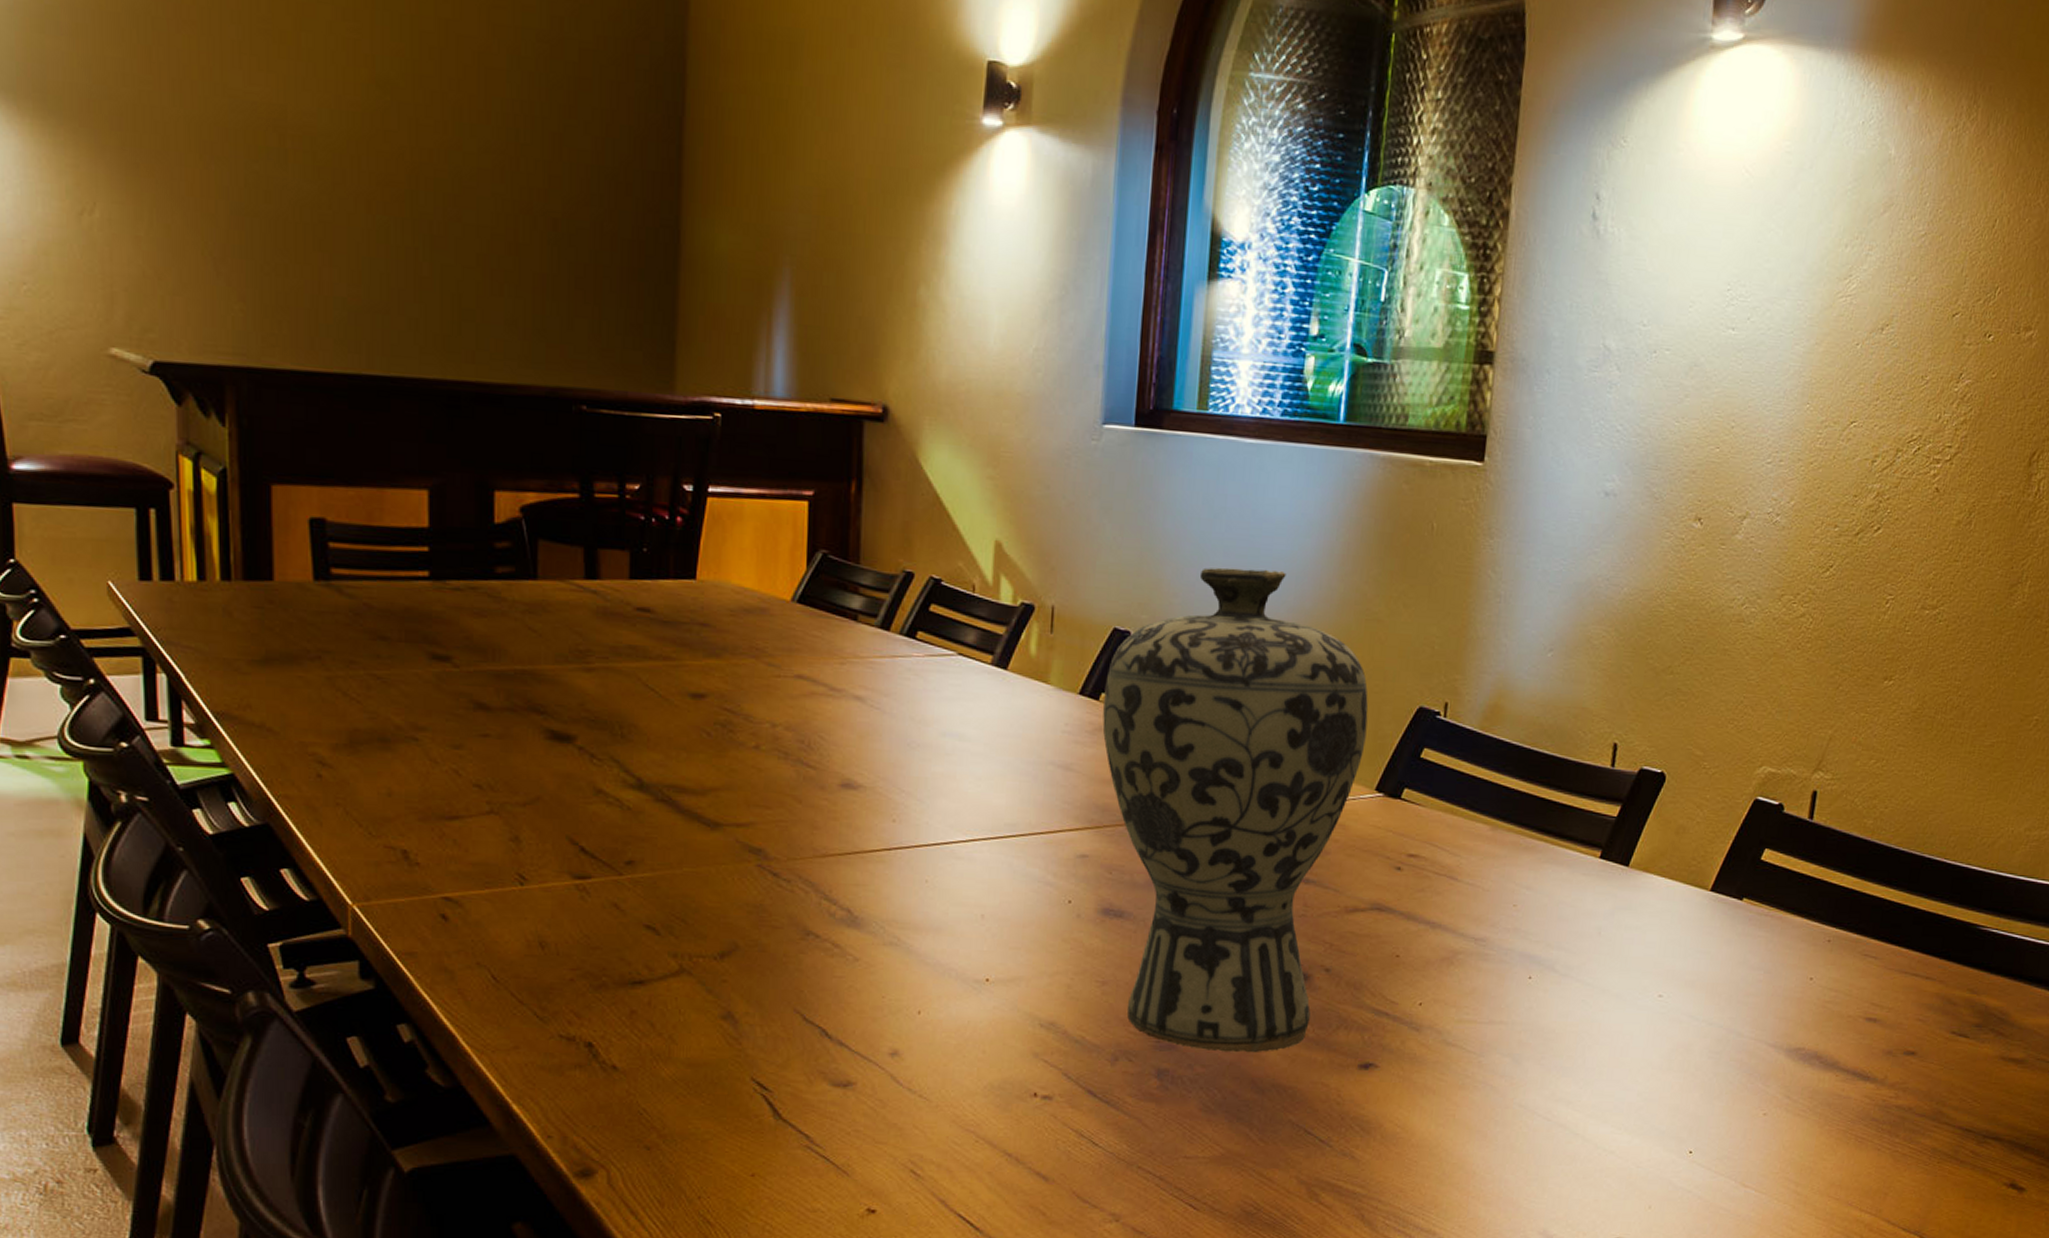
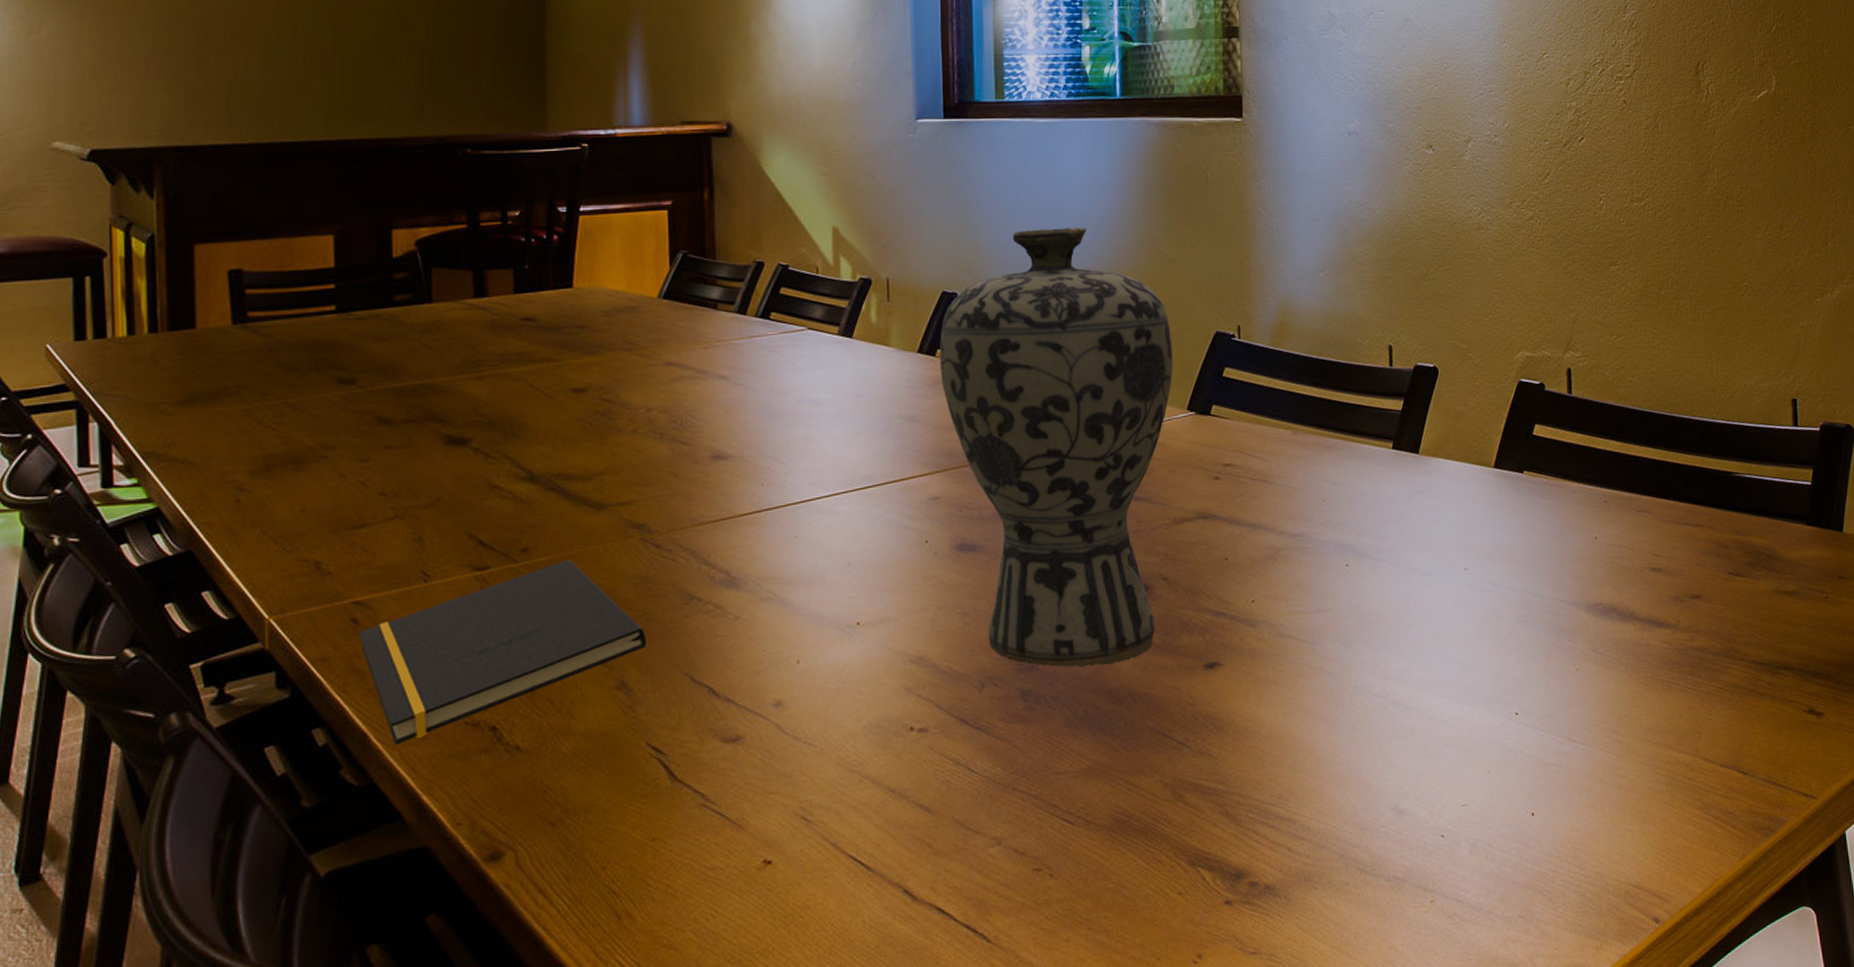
notepad: none [448,878,757,1050] -> present [358,560,646,745]

